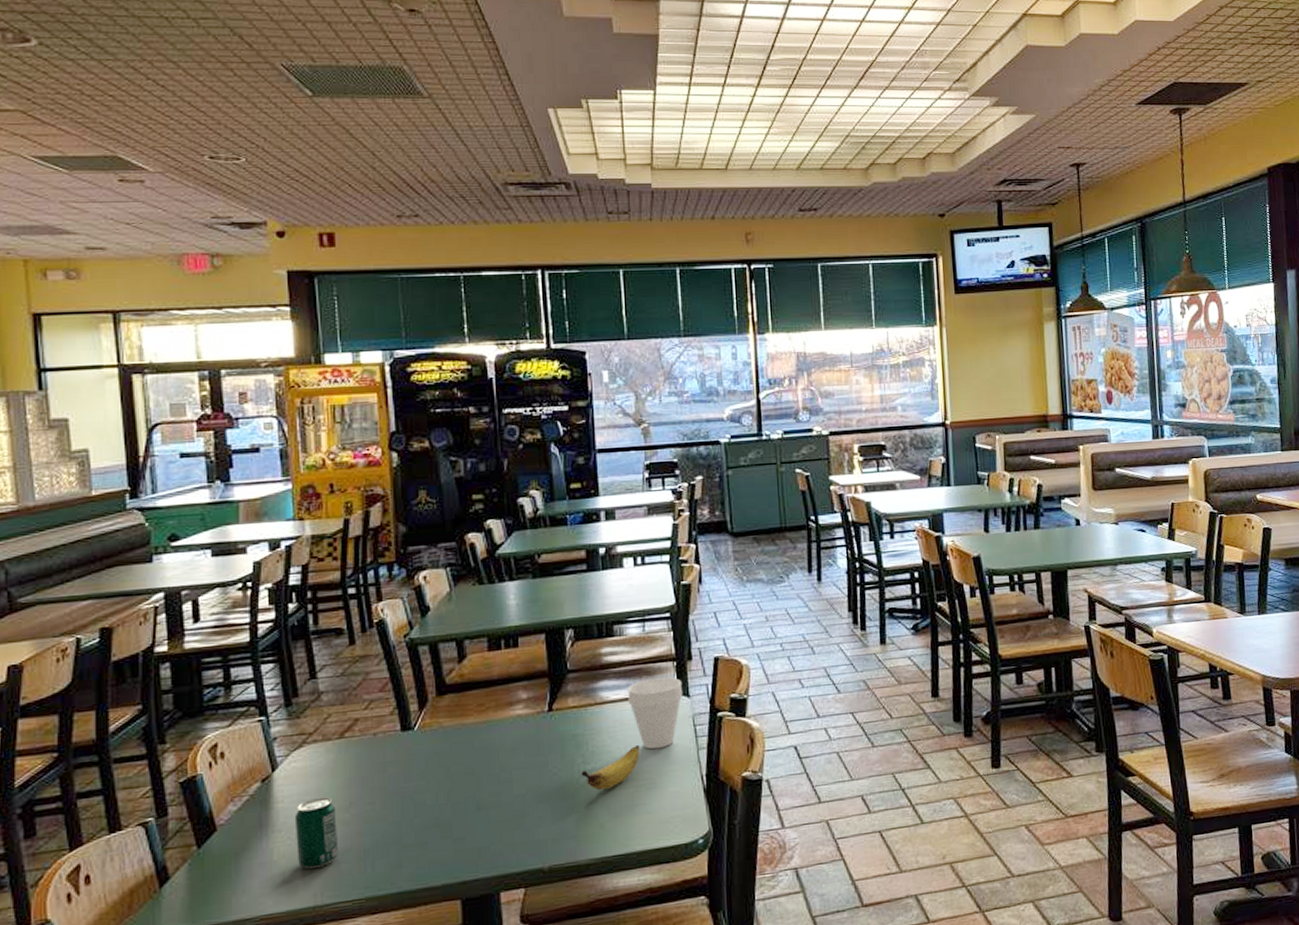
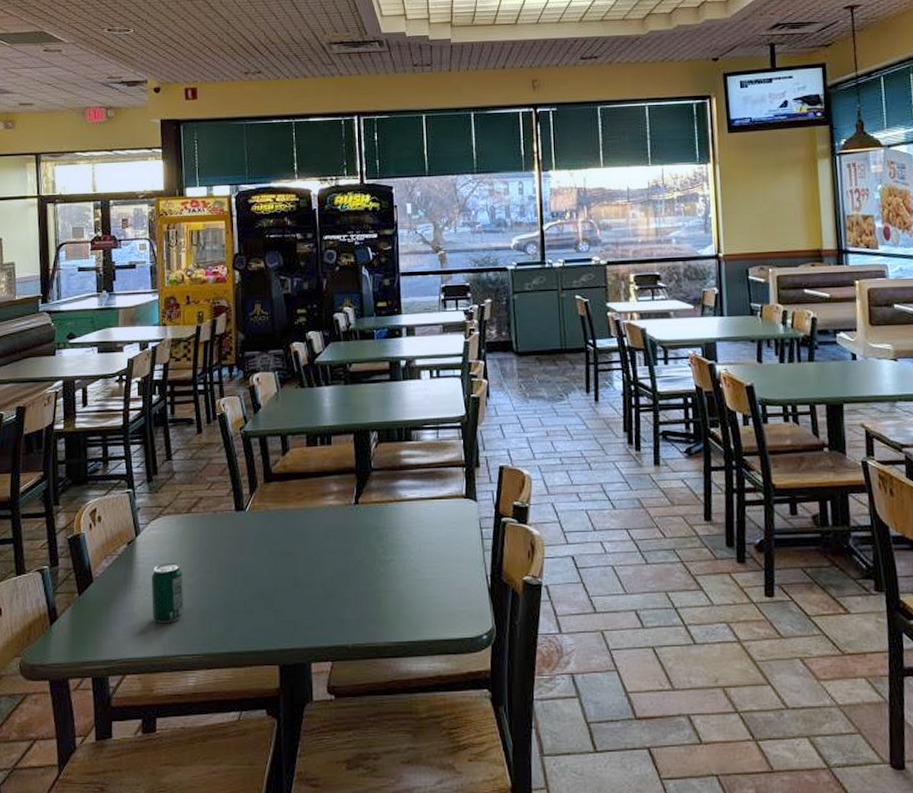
banana: present [581,745,640,791] -> none [381,542,432,580]
cup: present [628,677,683,750] -> none [423,481,471,547]

